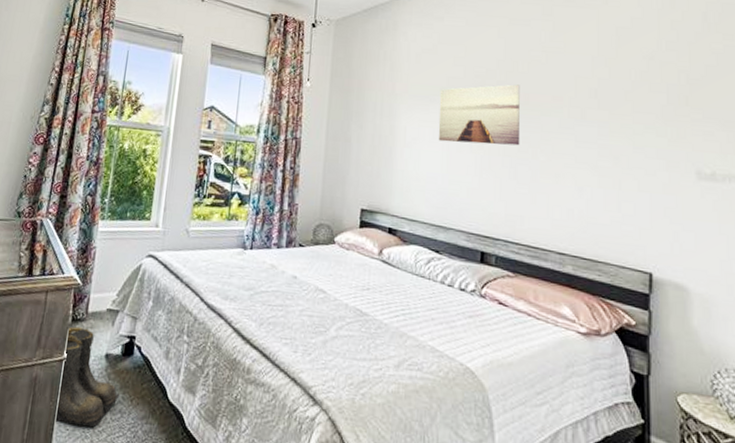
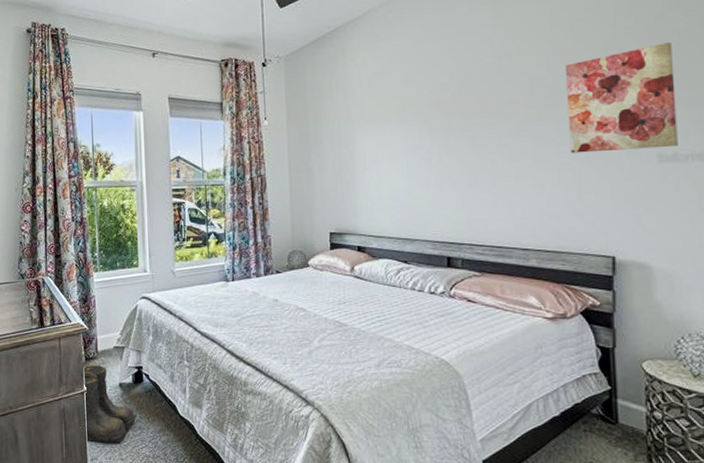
wall art: present [438,84,521,146] -> none [394,94,478,160]
wall art: none [610,61,716,166] -> present [566,42,678,153]

